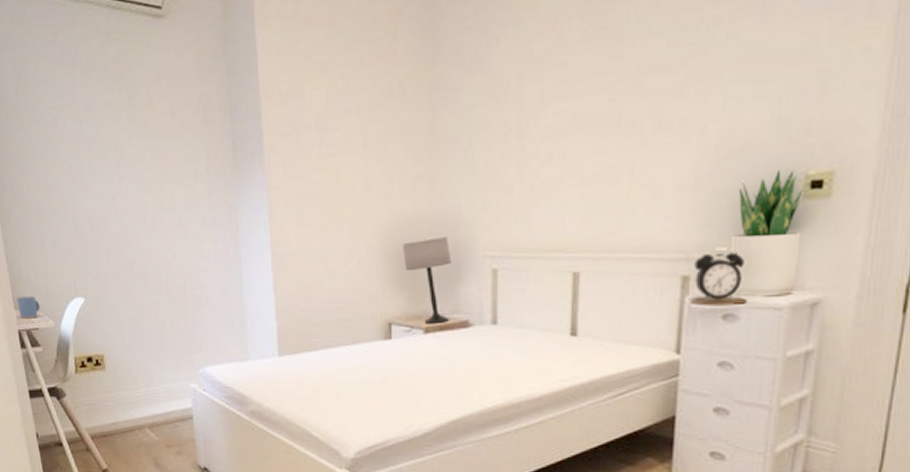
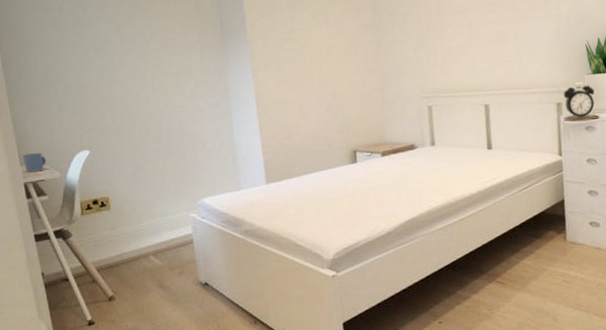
table lamp: present [403,237,452,325] -> none [361,85,399,150]

